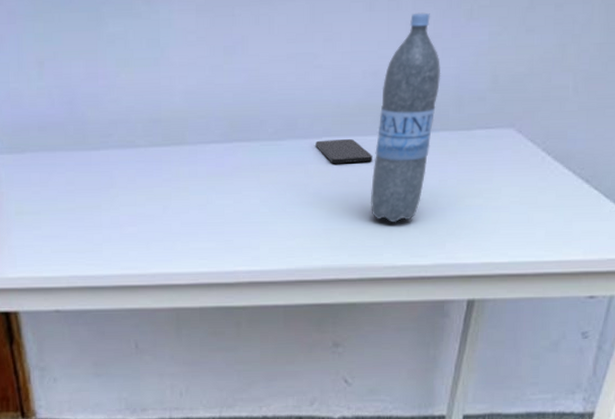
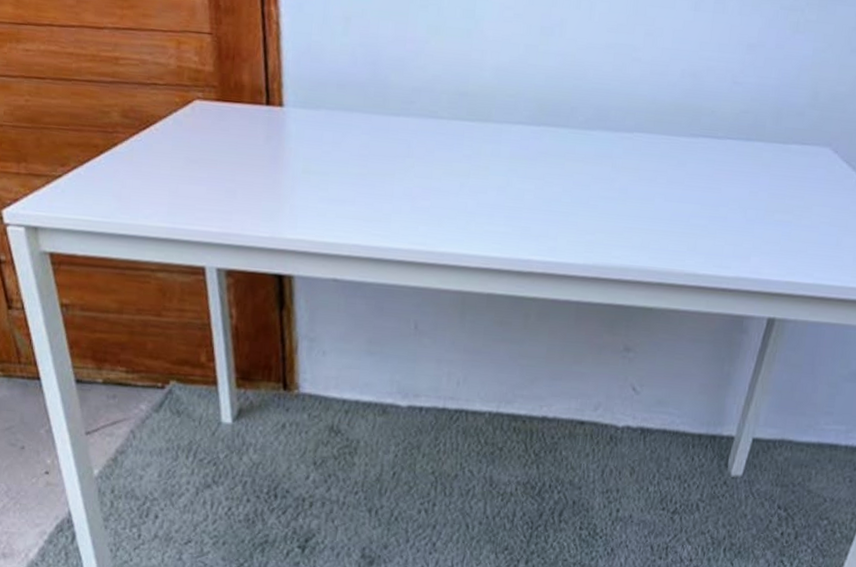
phone: present [316,138,373,164] -> none [626,135,684,164]
water bottle: present [371,12,441,223] -> none [677,18,762,230]

